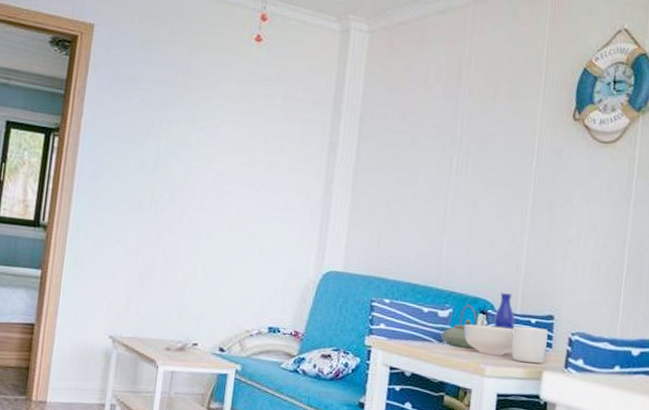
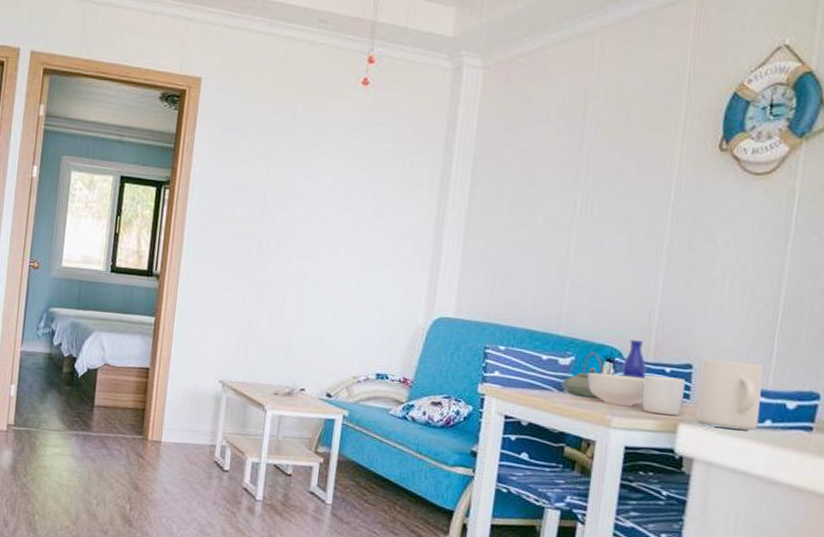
cup: none [556,310,613,376] -> present [695,359,764,431]

